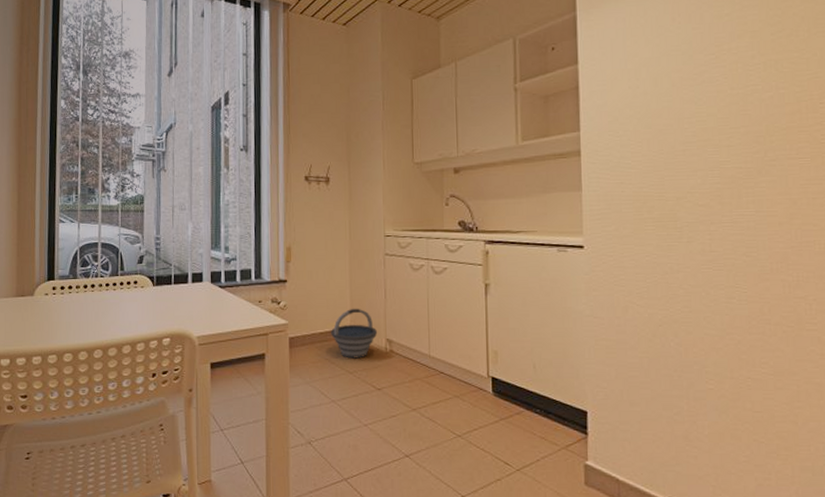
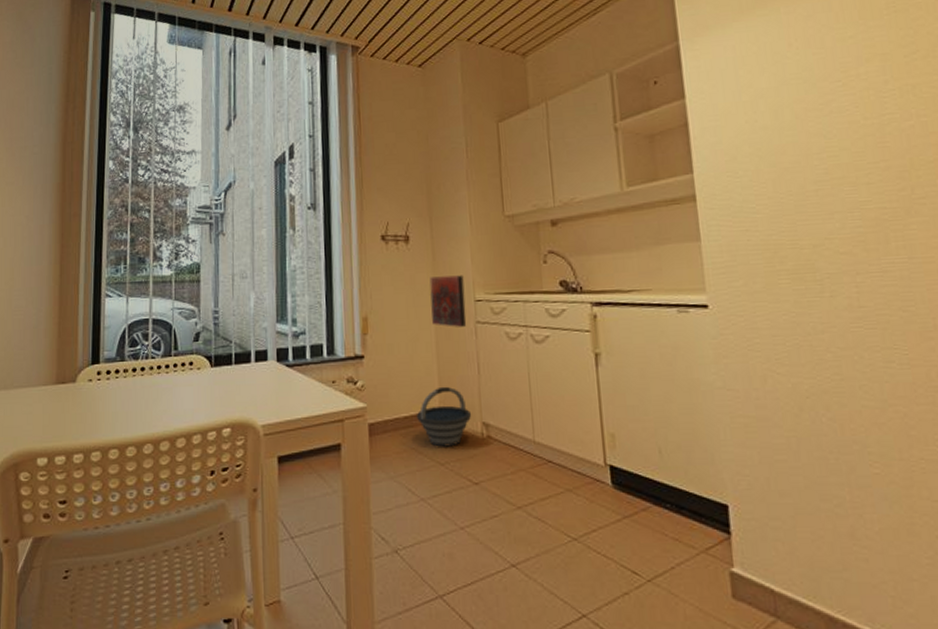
decorative tile: none [346,213,377,258] -> present [429,275,467,327]

